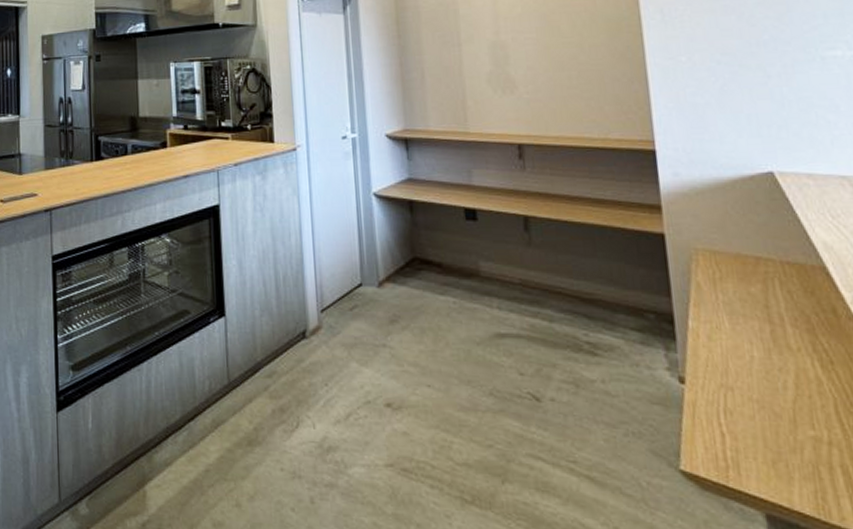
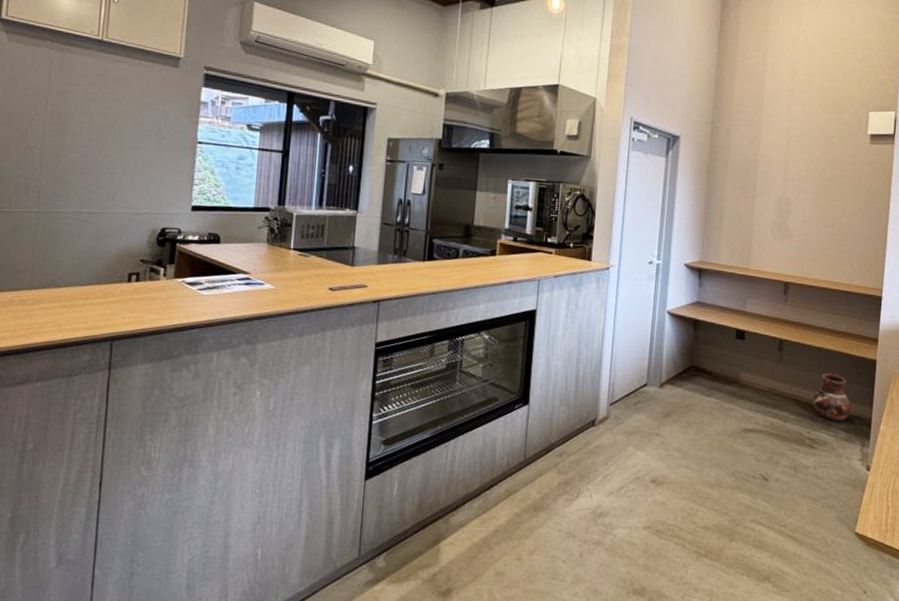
ceramic pot: none [582,255,641,319] -> present [812,373,851,422]

